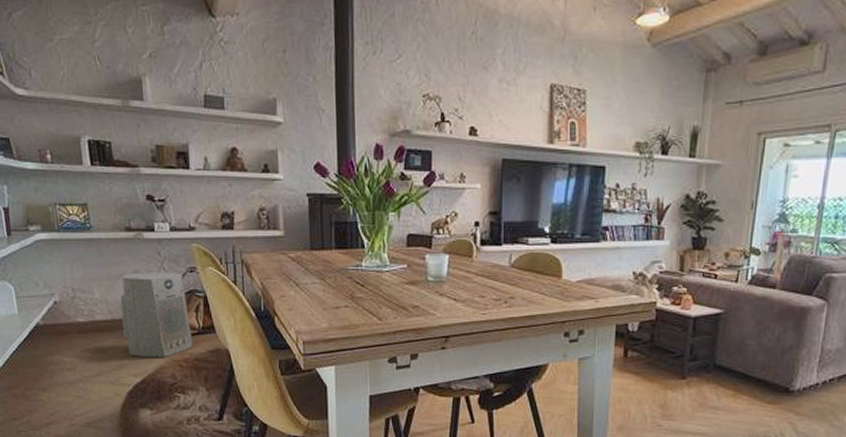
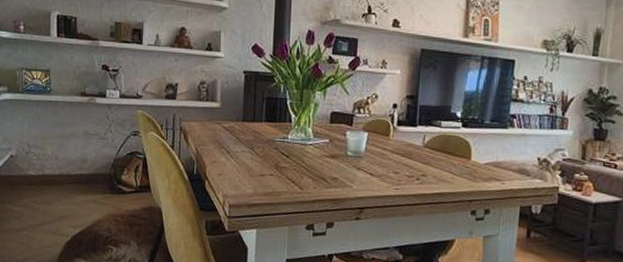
air purifier: present [120,271,194,357] -> none [69,133,130,212]

